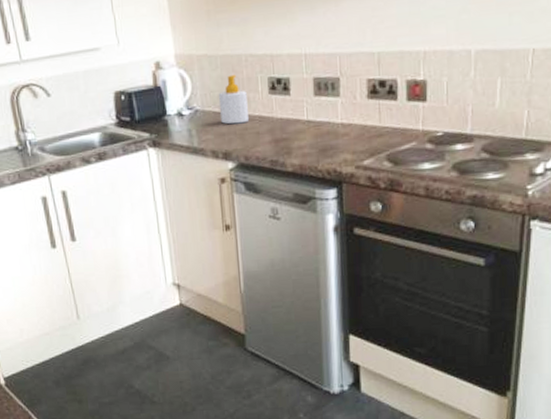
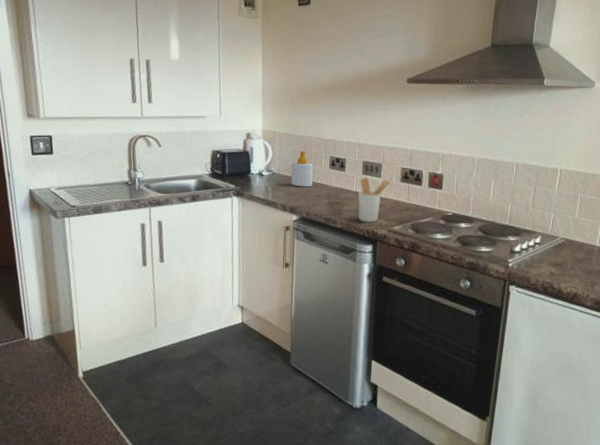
utensil holder: none [311,98,353,160] -> present [358,177,390,223]

